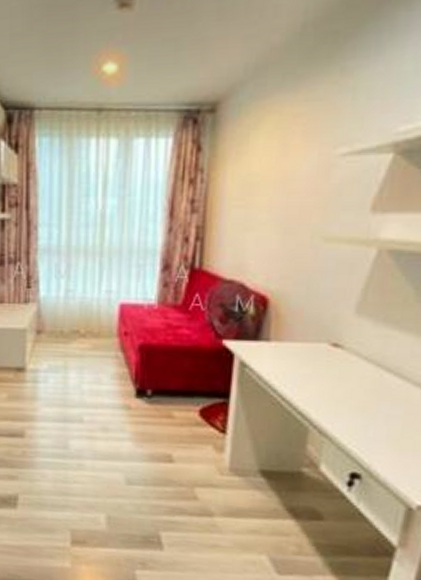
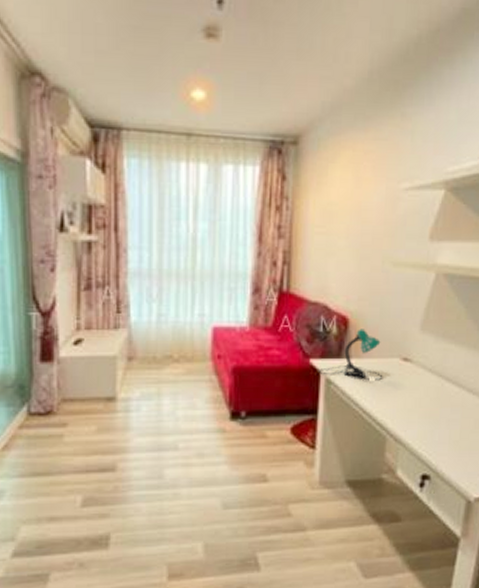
desk lamp: none [231,310,306,367] -> present [318,329,382,381]

